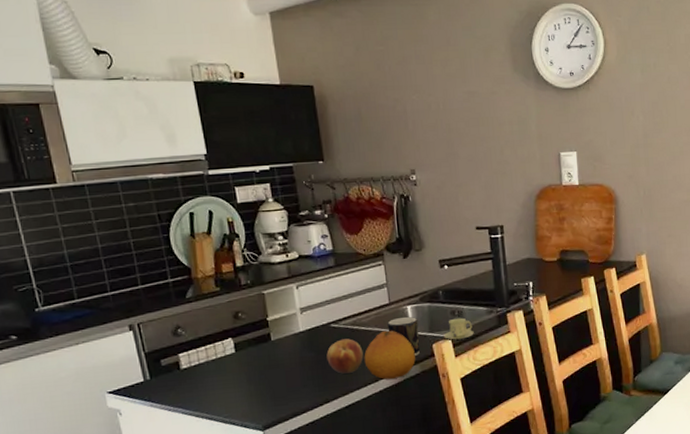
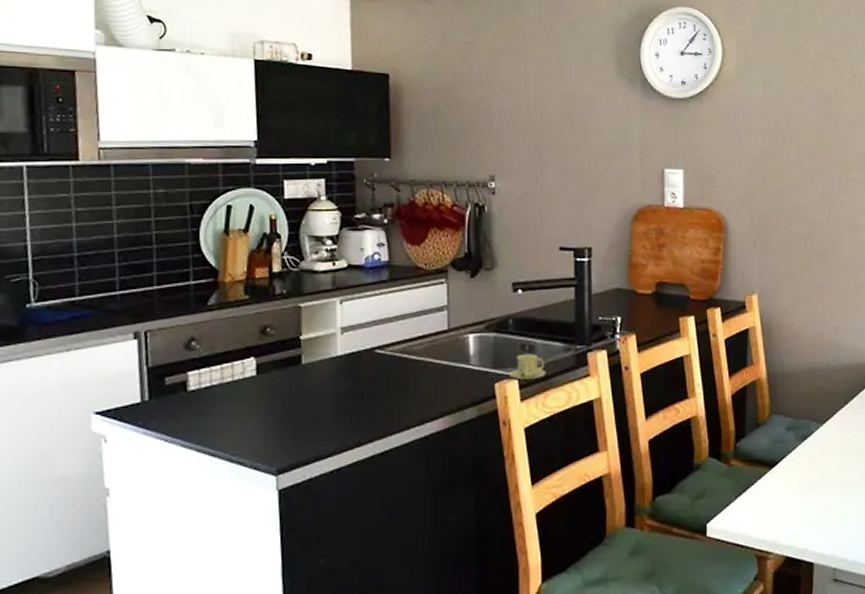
fruit: present [326,338,364,374] -> none [365,369,410,411]
fruit: present [364,330,416,380] -> none [410,362,472,422]
mug: present [387,316,420,357] -> none [443,347,480,397]

